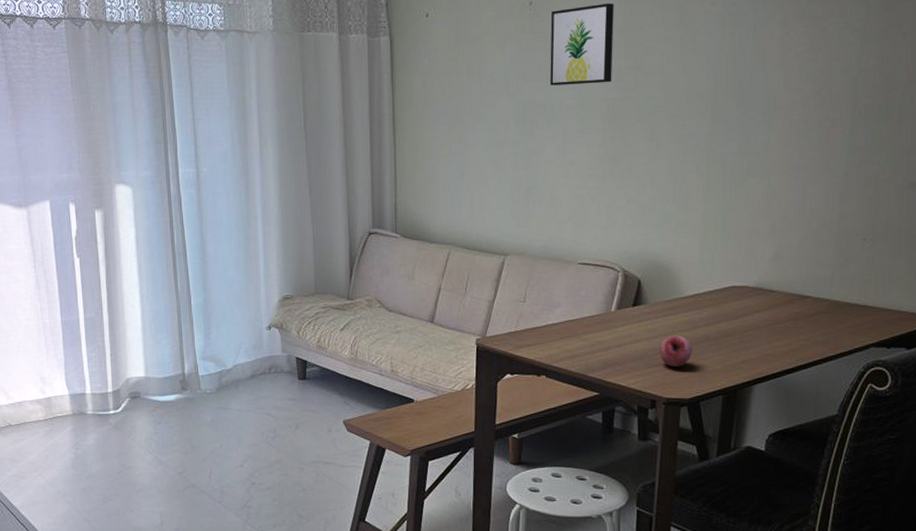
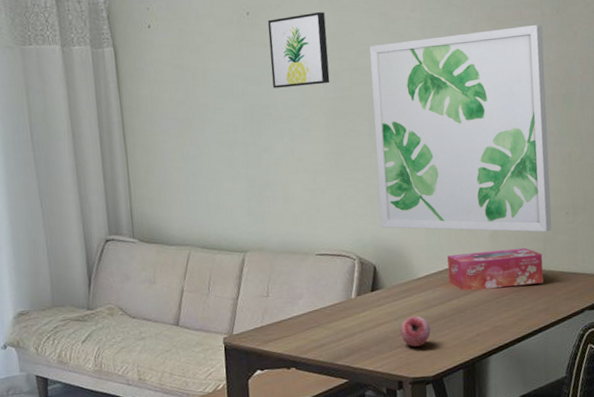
wall art: none [652,22,866,259] -> present [369,24,552,233]
tissue box: none [718,273,829,315] -> present [447,247,544,291]

